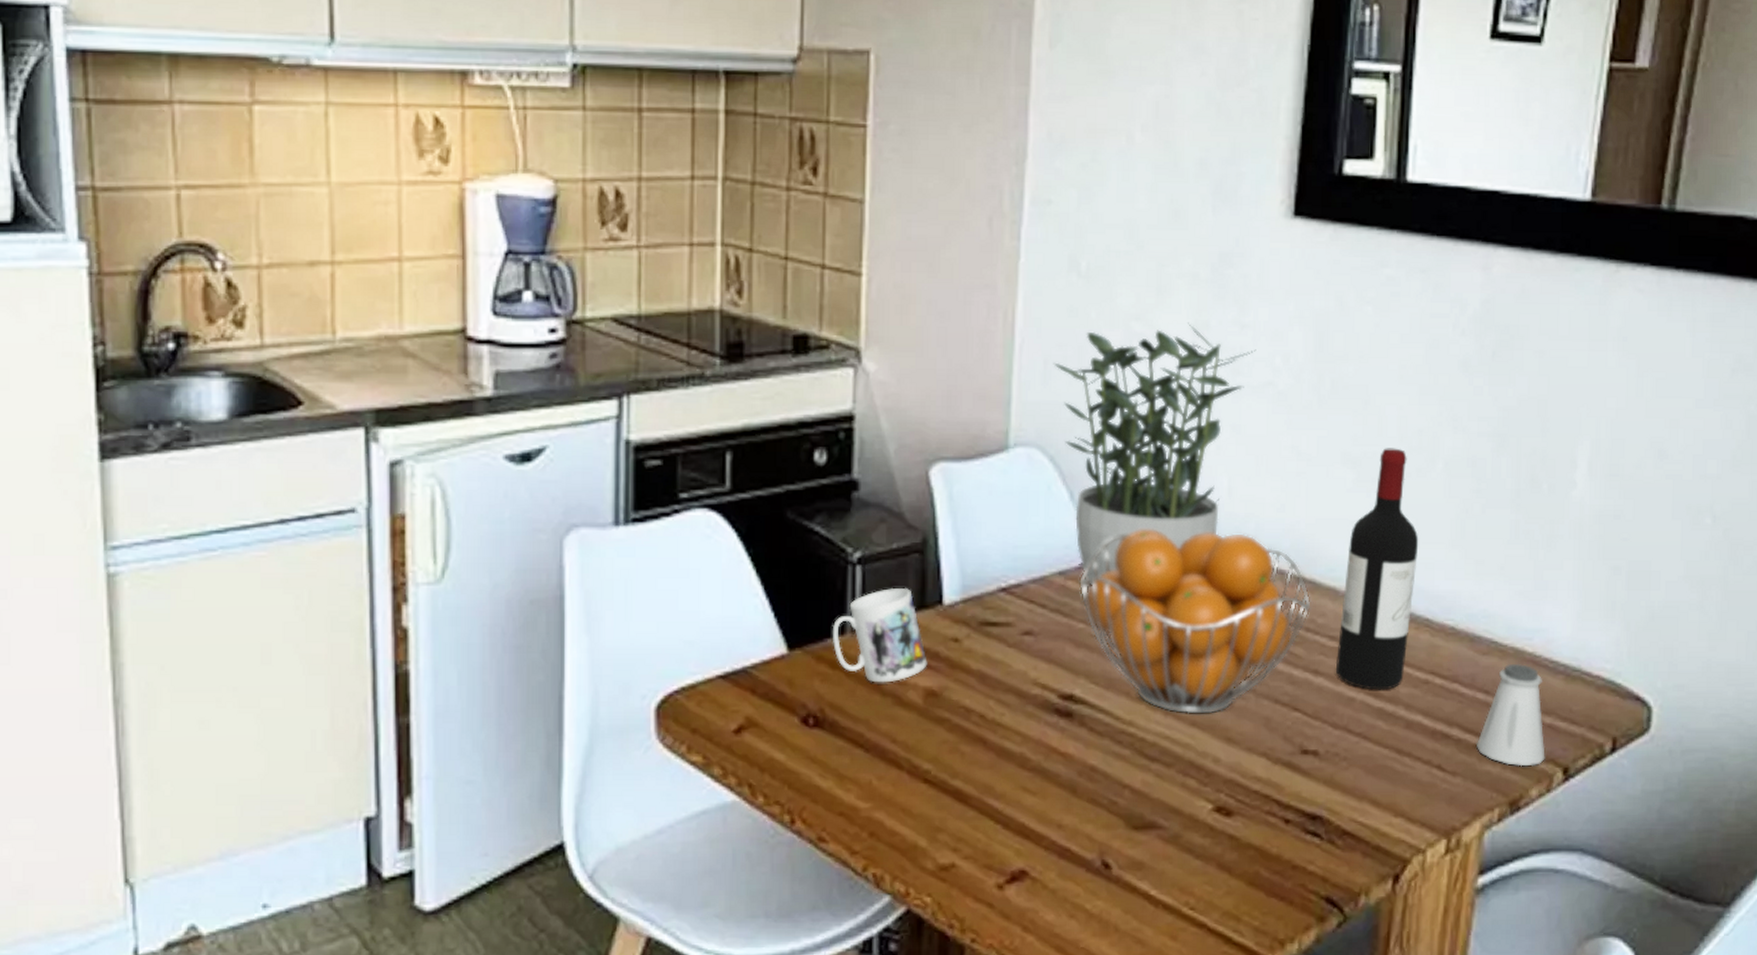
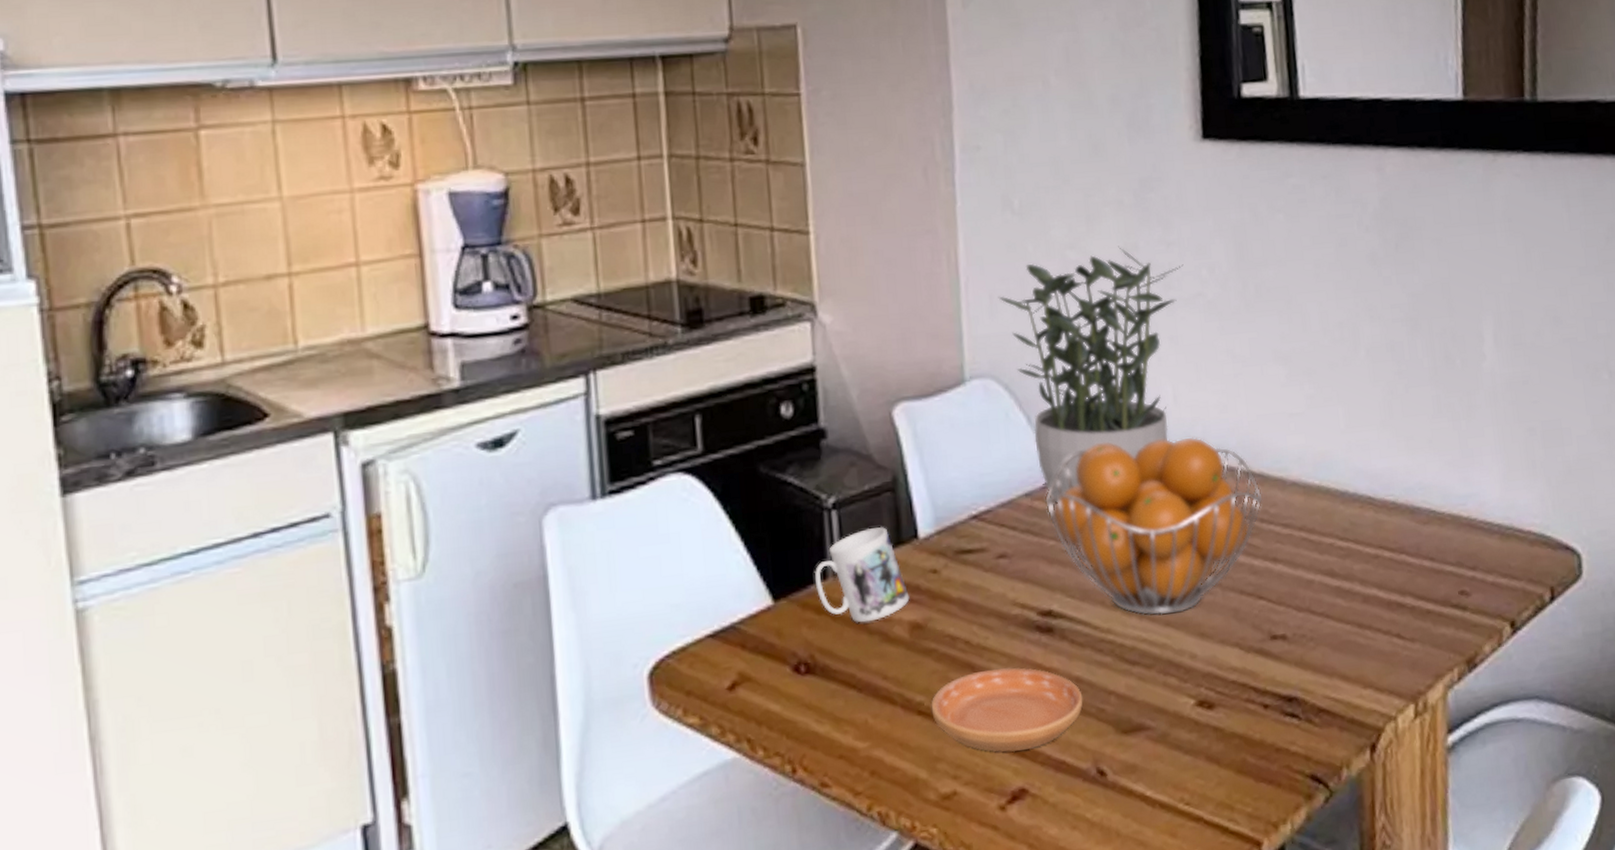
saucer: none [938,746,1096,833] -> present [931,667,1083,753]
wine bottle: present [1335,448,1419,690] -> none [1290,341,1355,571]
saltshaker: present [1477,663,1545,767] -> none [1429,528,1493,626]

